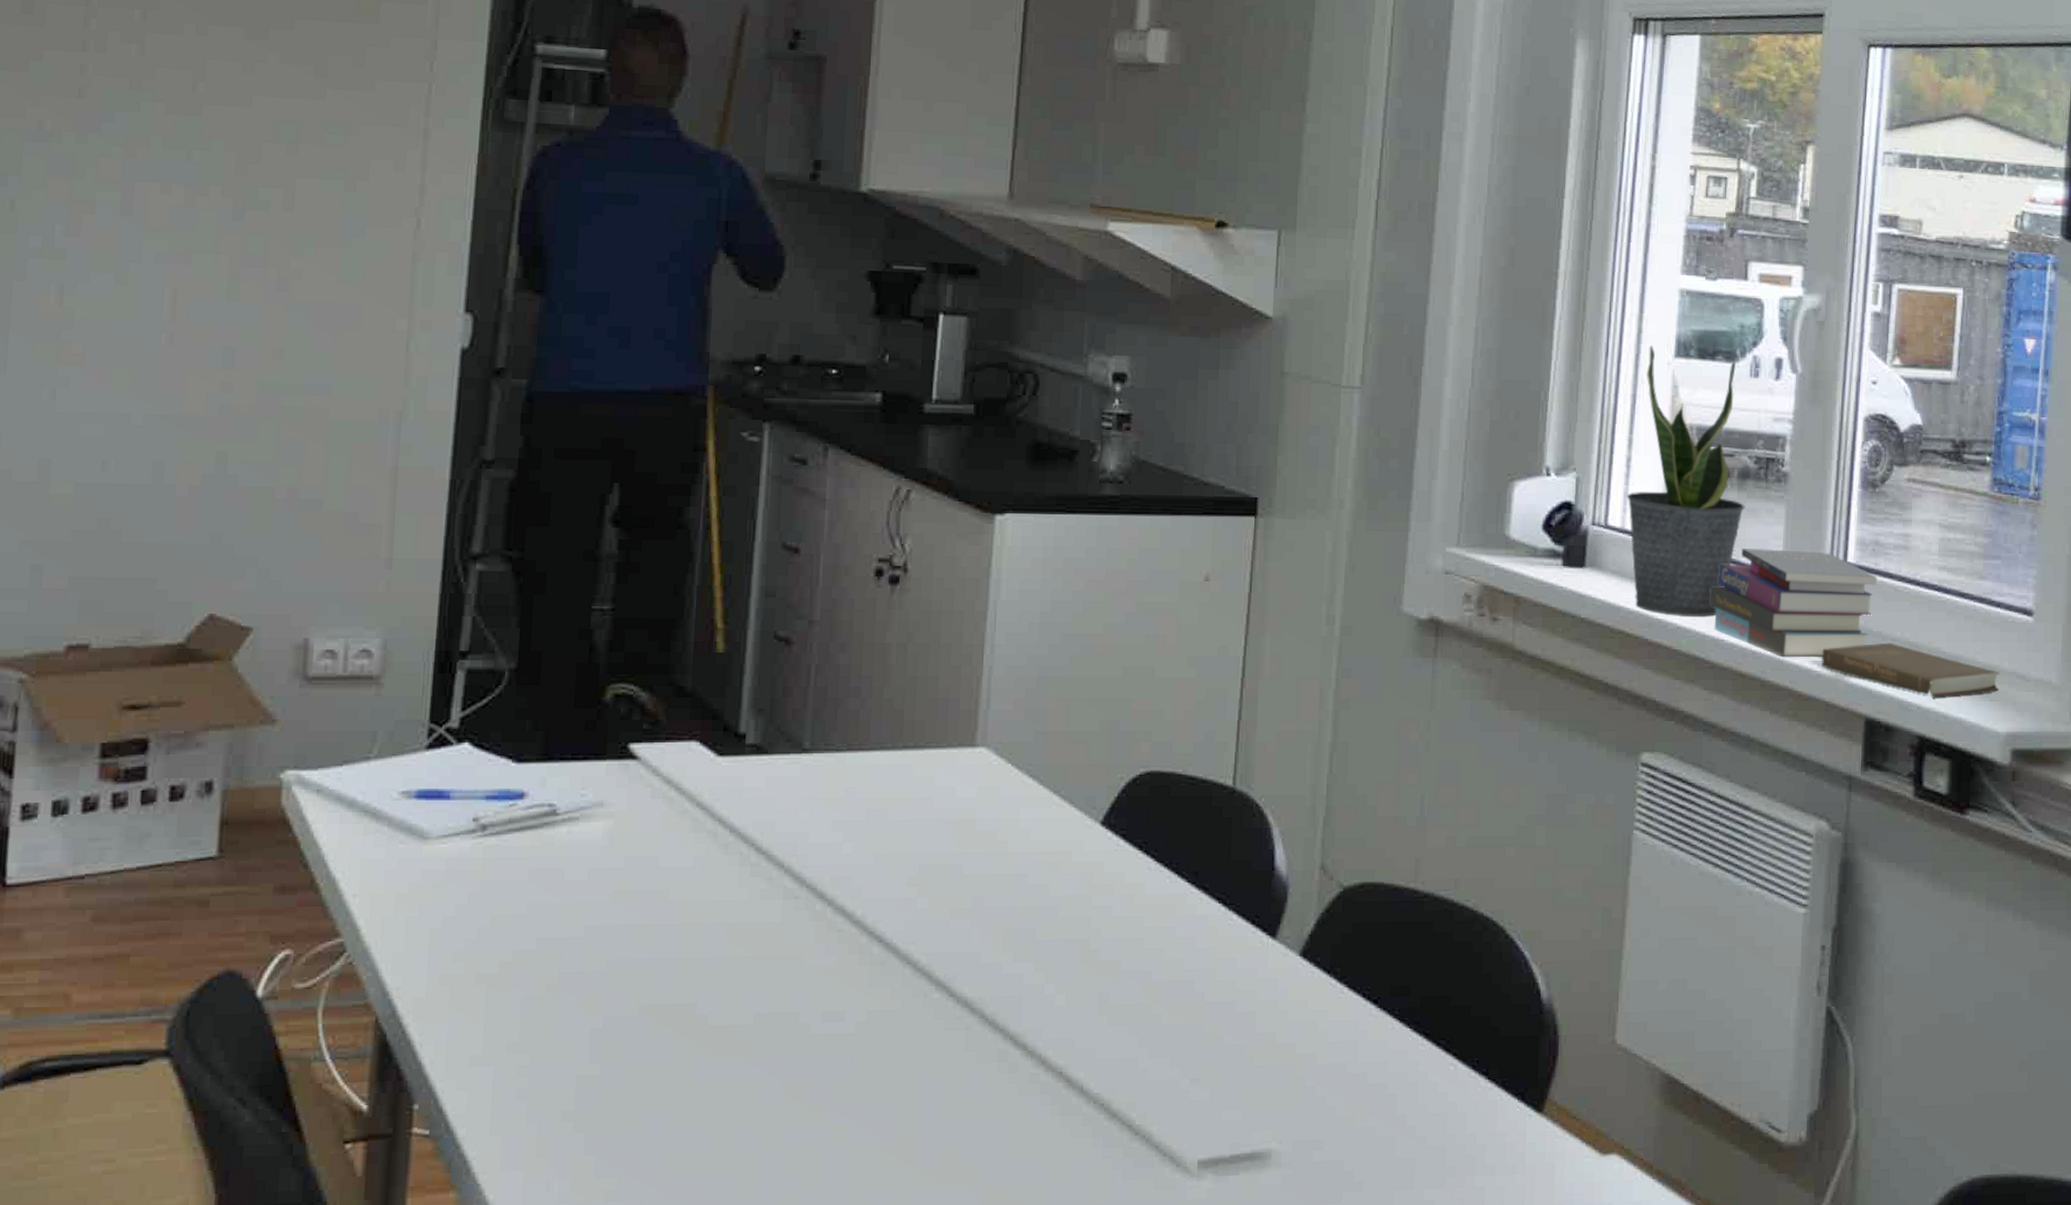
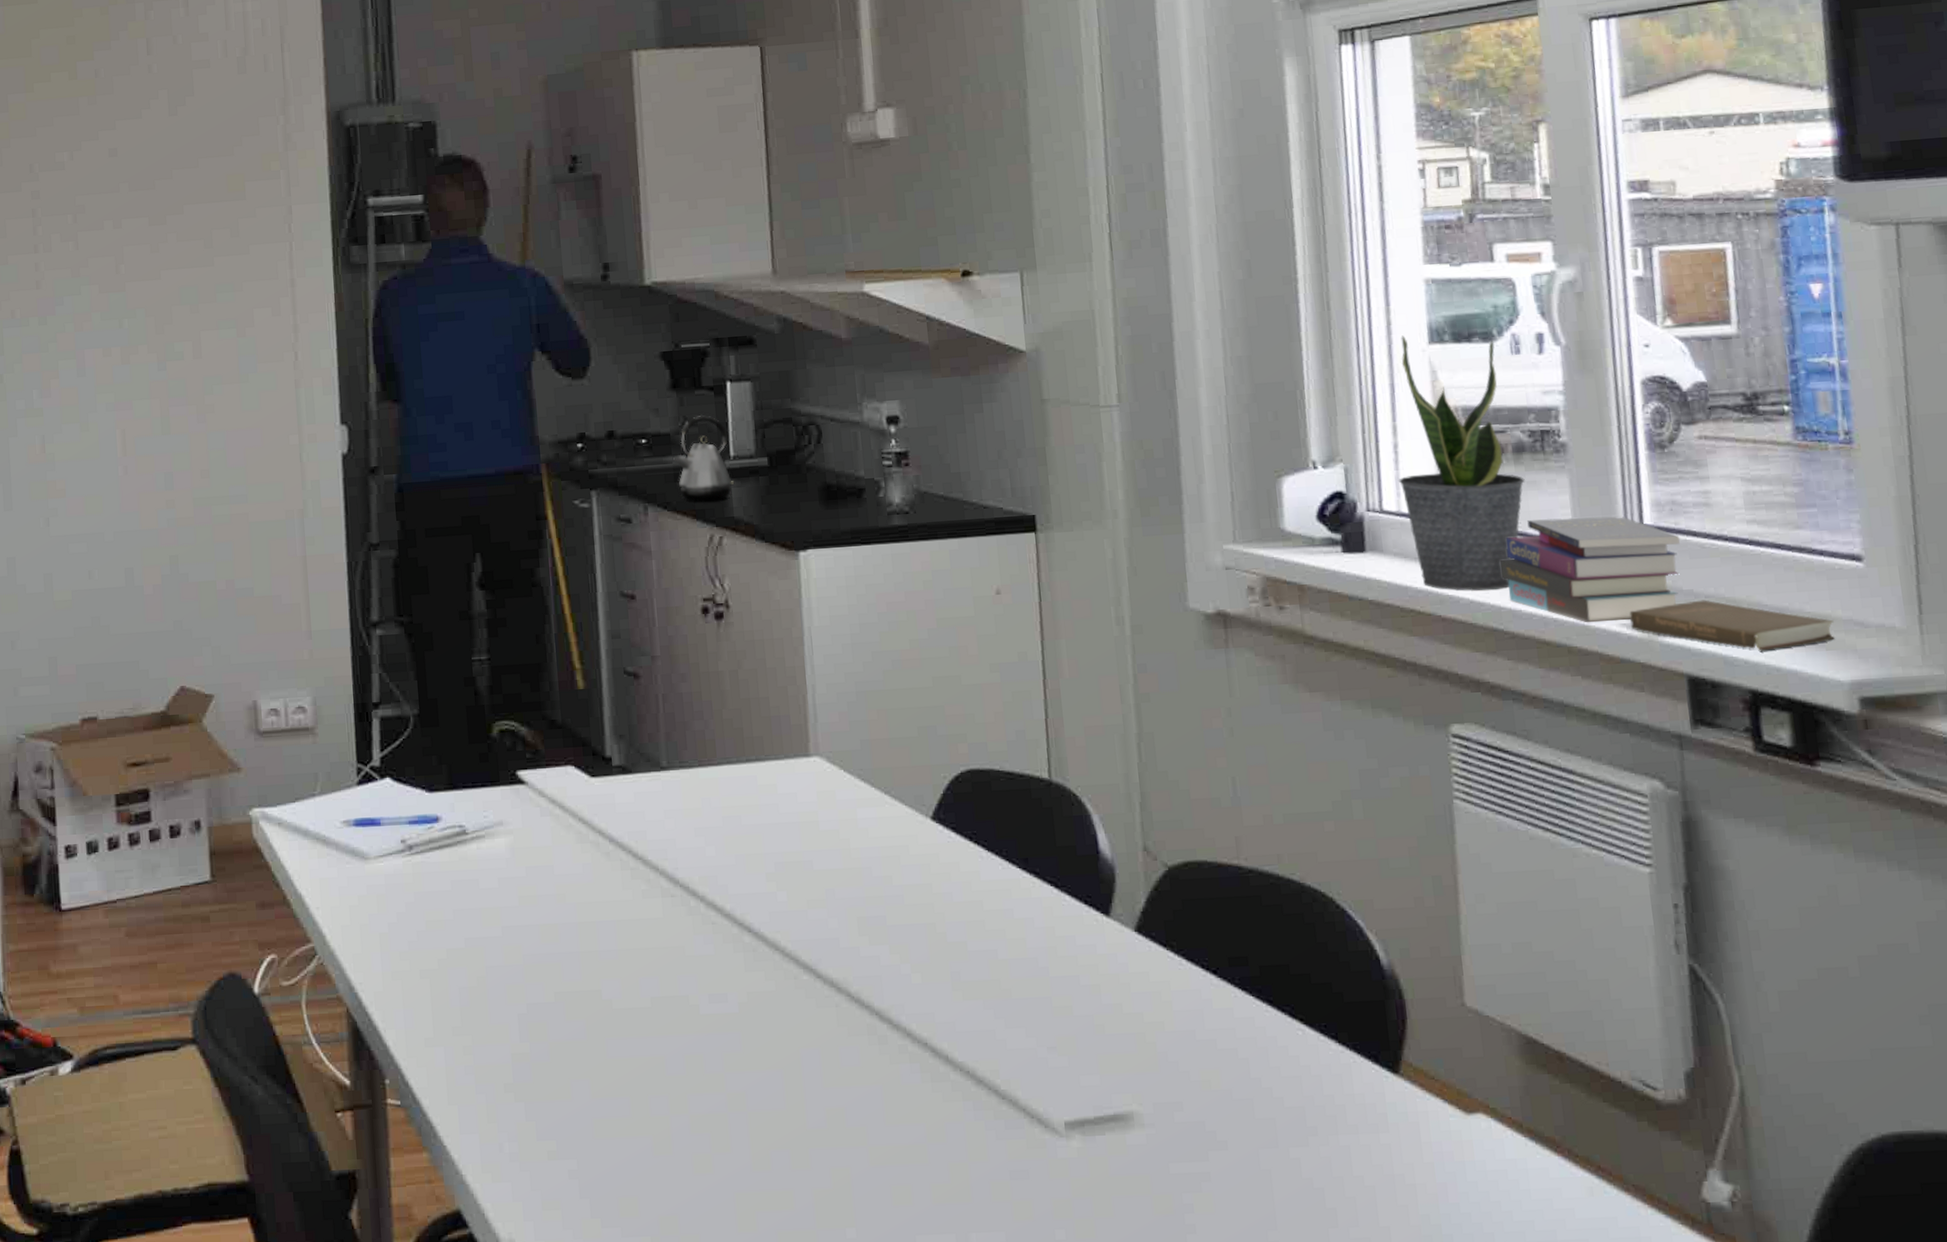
kettle: none [866,348,933,449] -> present [673,414,735,502]

